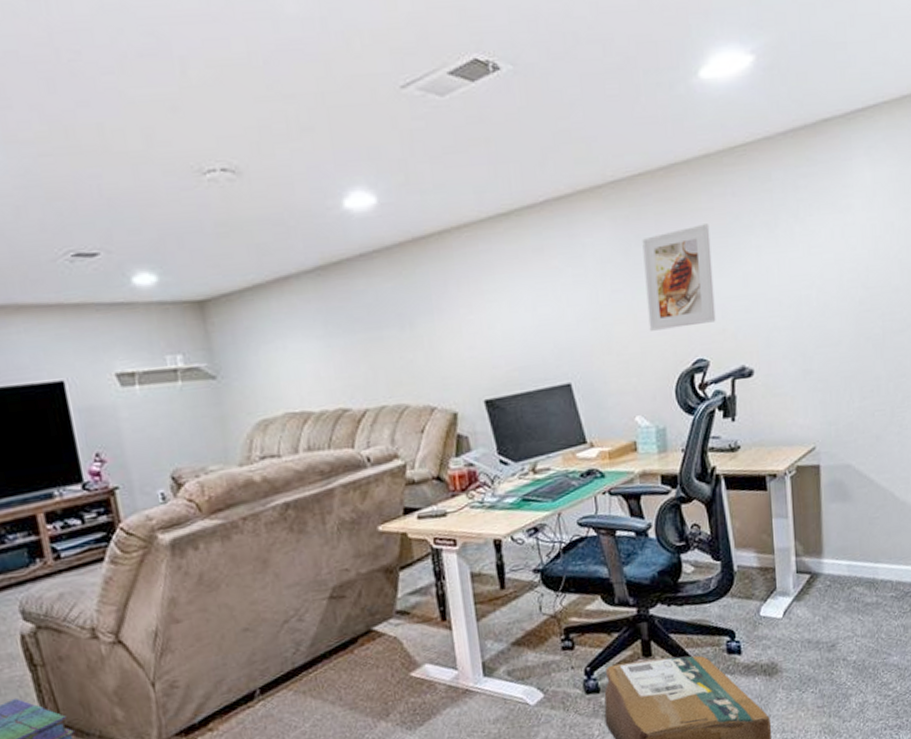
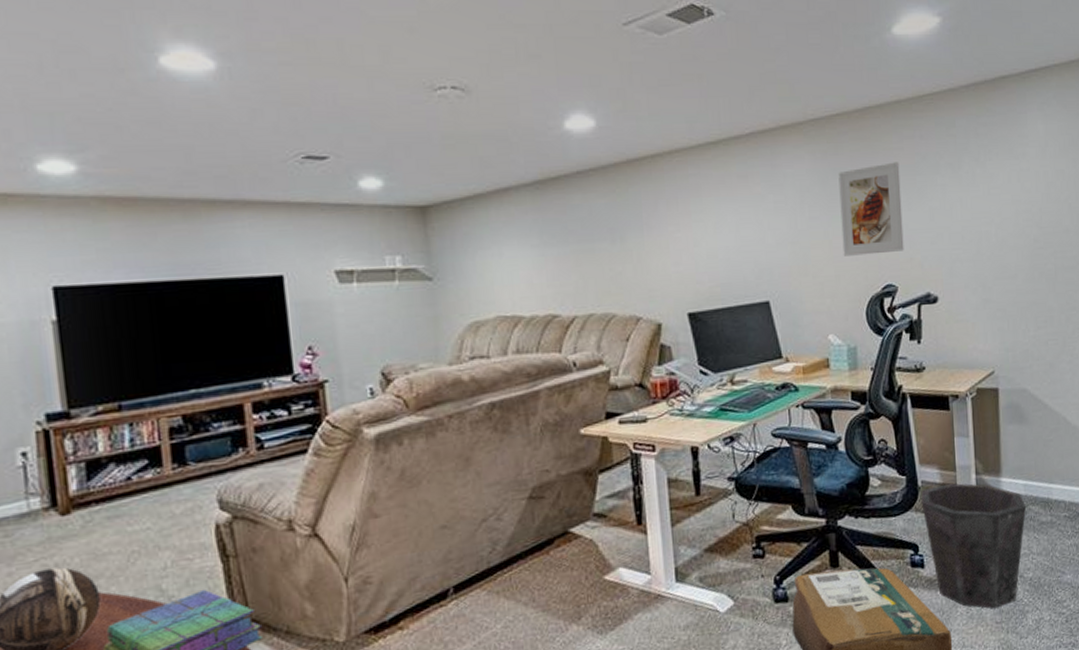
waste bin: none [737,566,850,693] -> present [921,483,1027,609]

